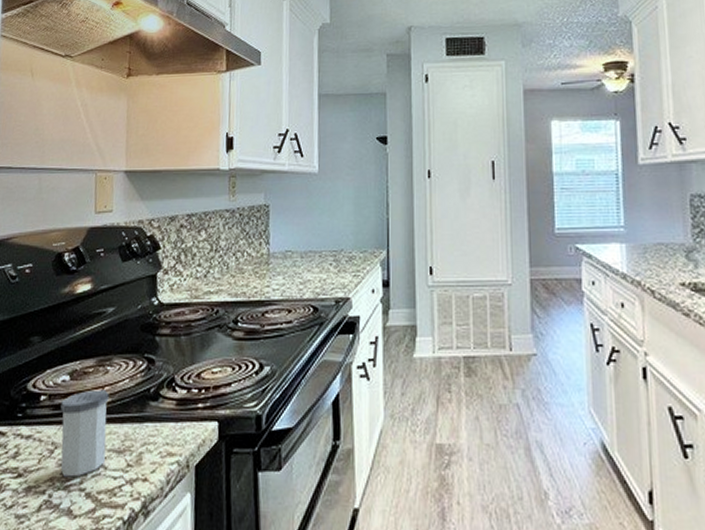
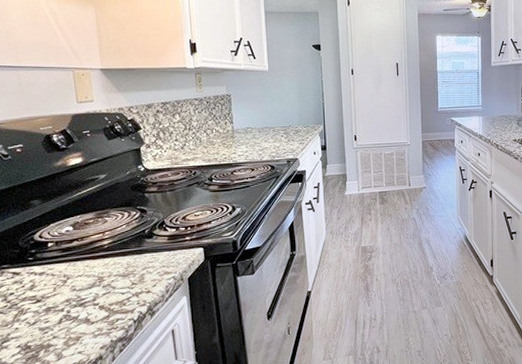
salt shaker: present [60,389,109,477] -> none [68,234,113,298]

